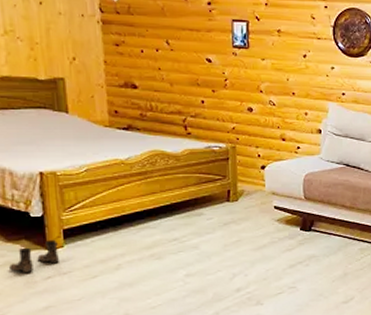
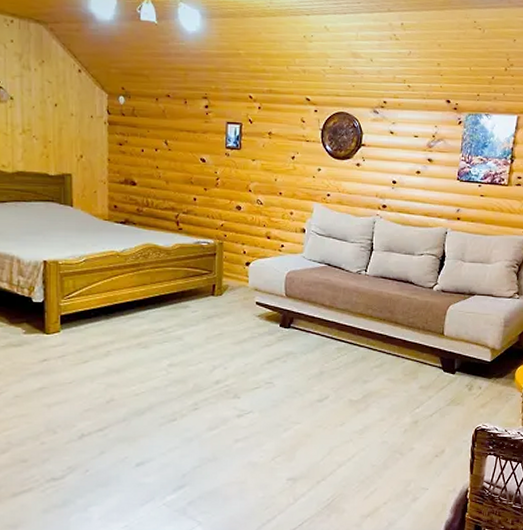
boots: present [8,239,59,273] -> none [10,324,55,355]

